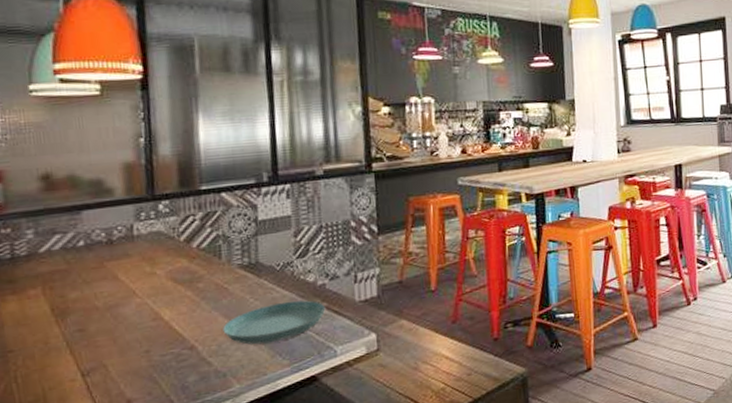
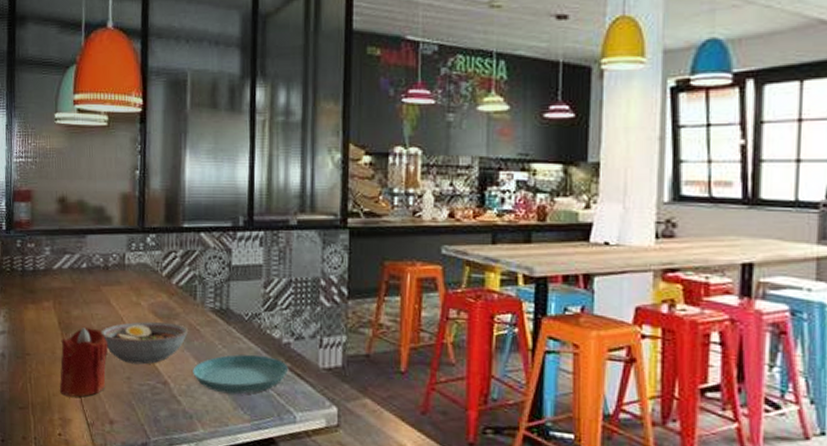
candle: none [55,307,119,387] -> present [59,328,108,397]
bowl: none [108,286,216,337] -> present [100,321,189,365]

